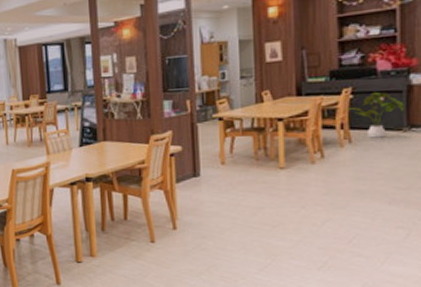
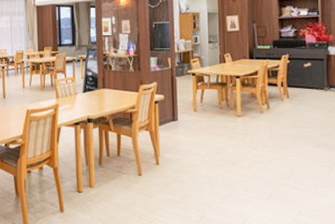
house plant: present [344,92,405,138] -> none [284,59,325,95]

